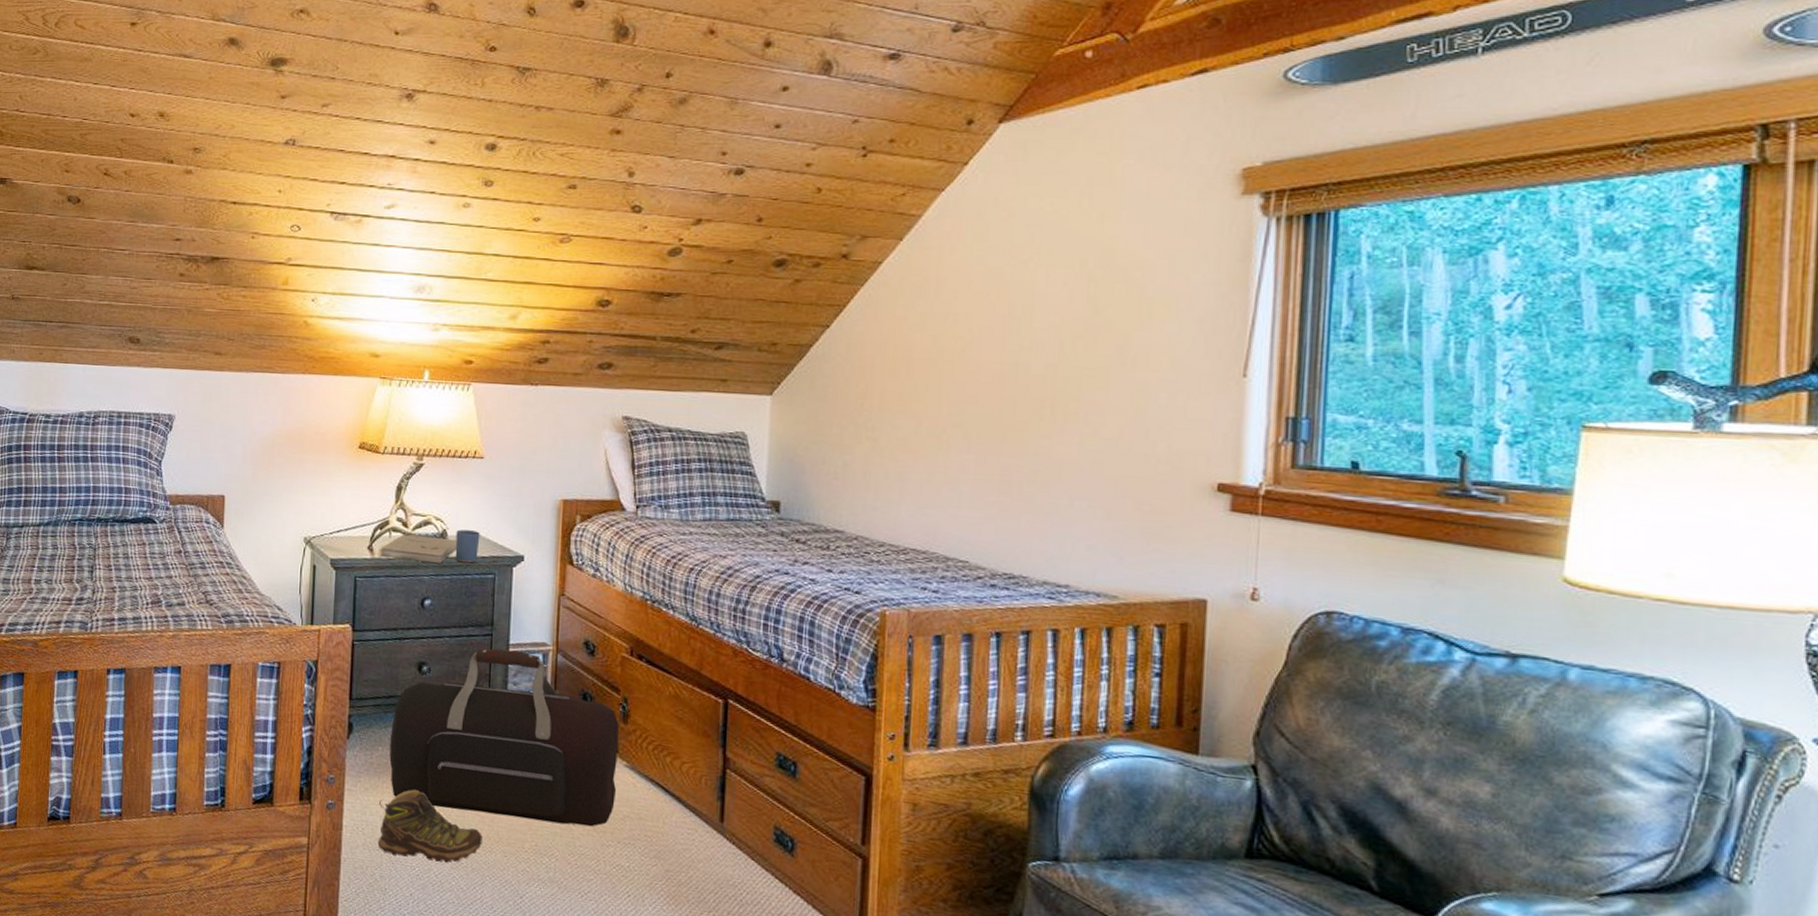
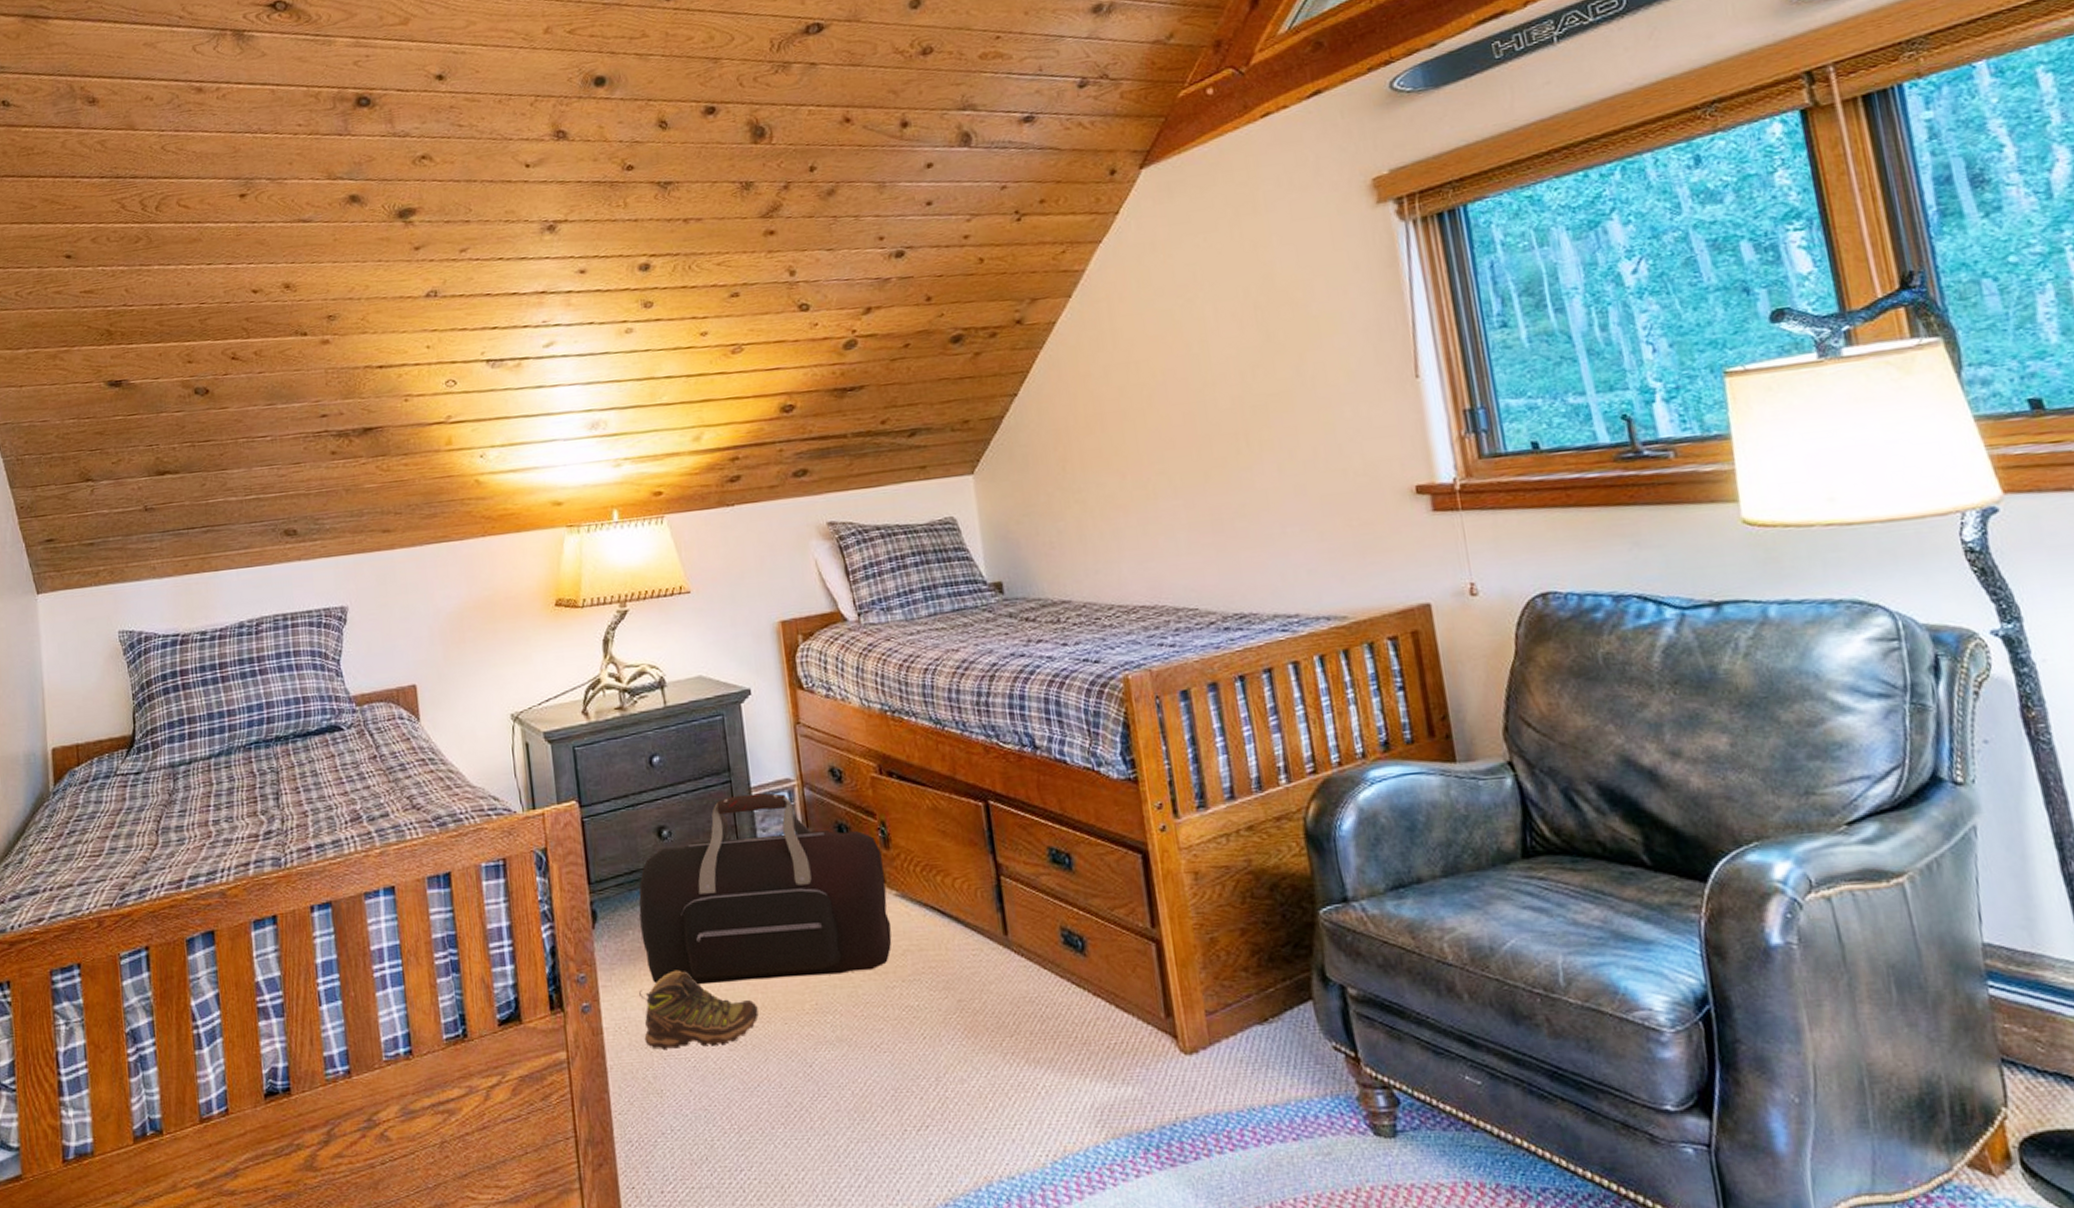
book: present [381,534,457,563] -> none [597,686,678,720]
mug: present [455,529,480,563] -> none [674,672,702,709]

